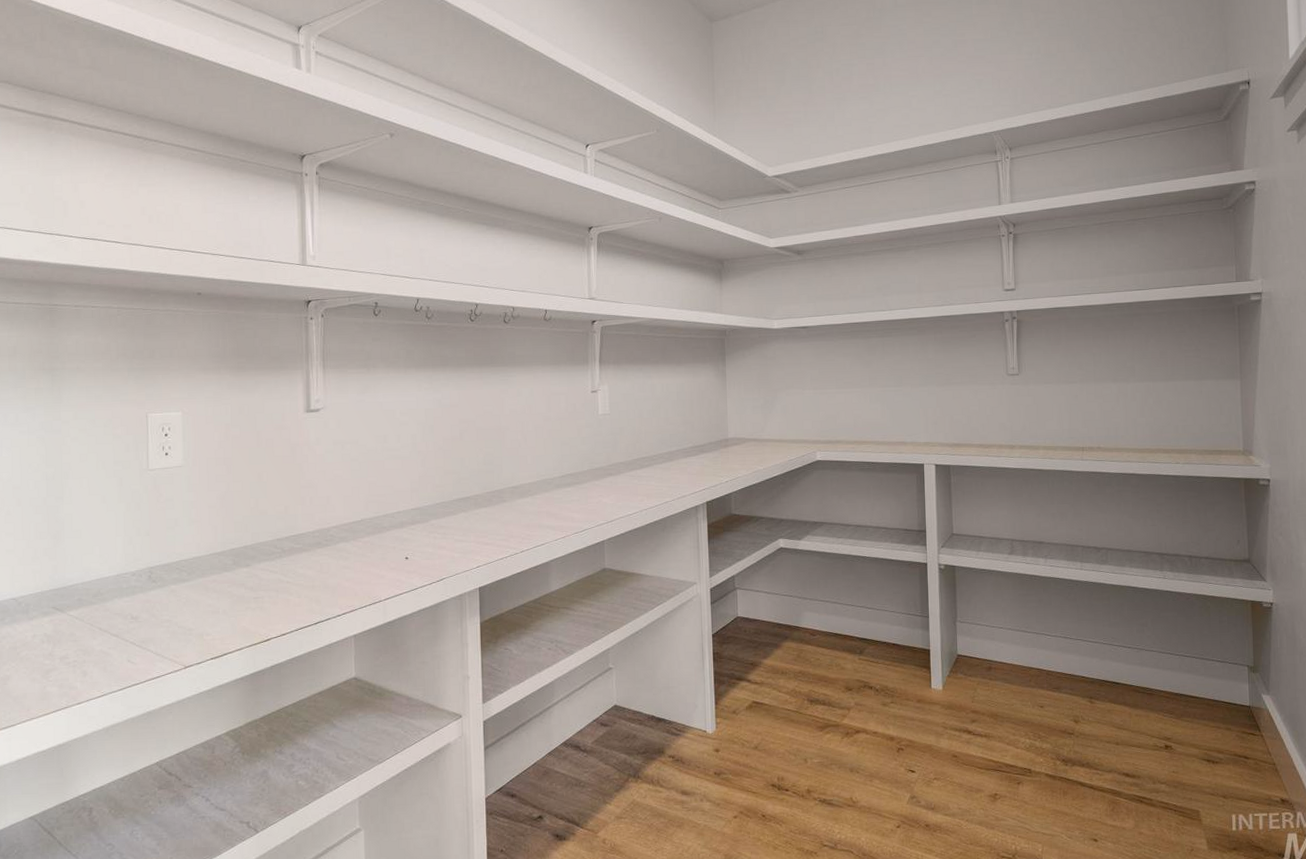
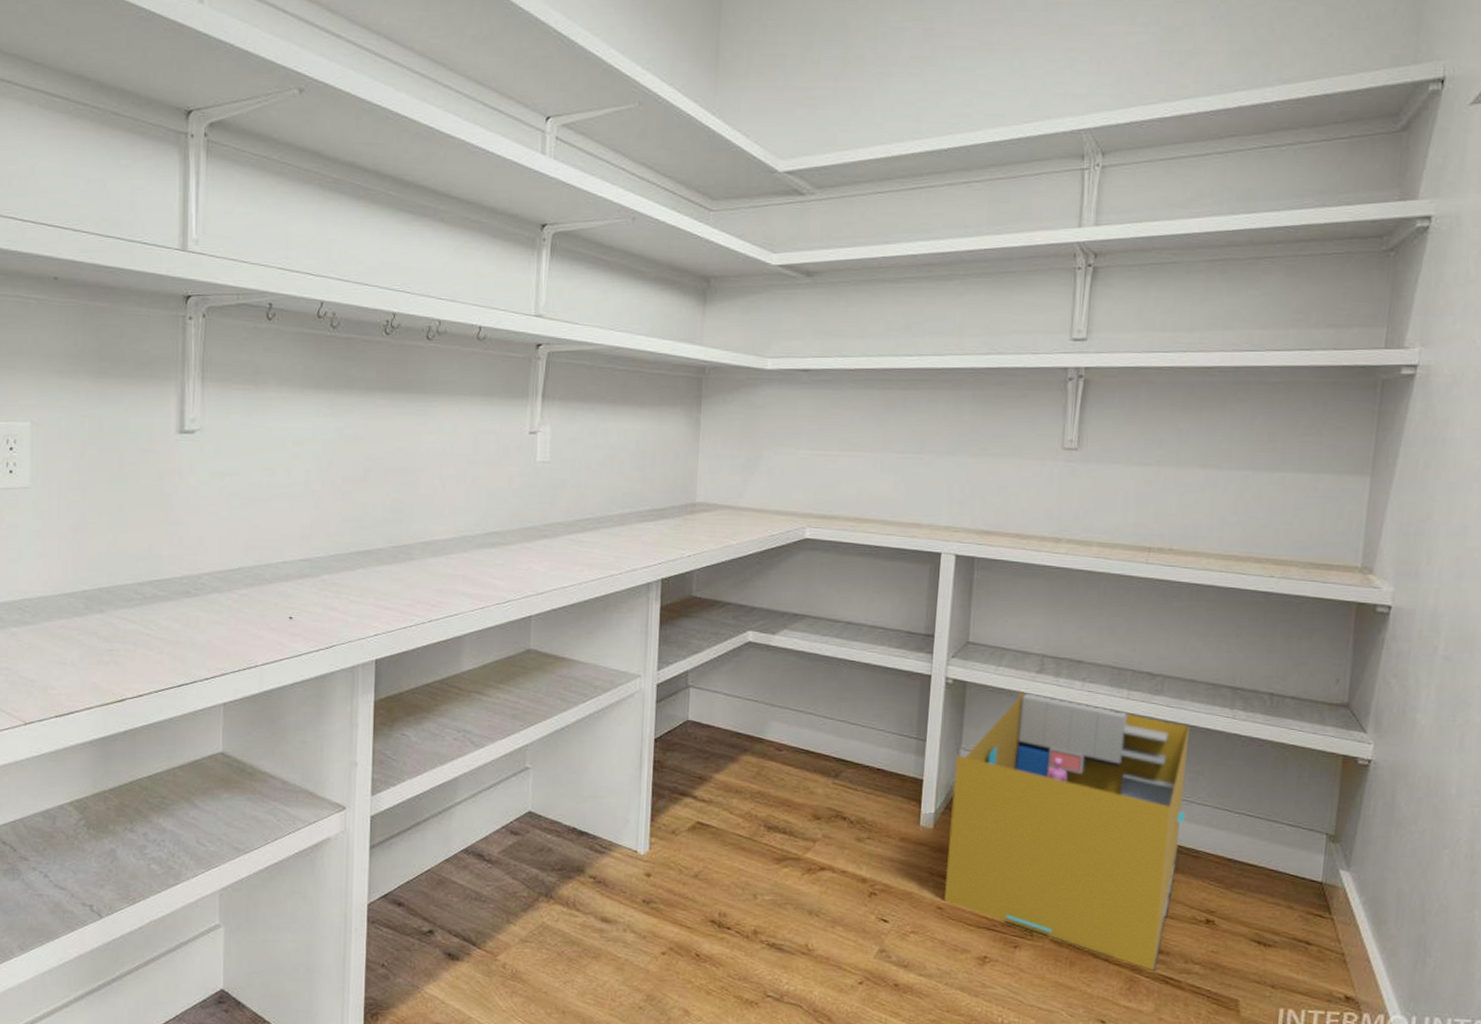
storage bin: none [954,569,1137,792] -> present [944,690,1190,970]

